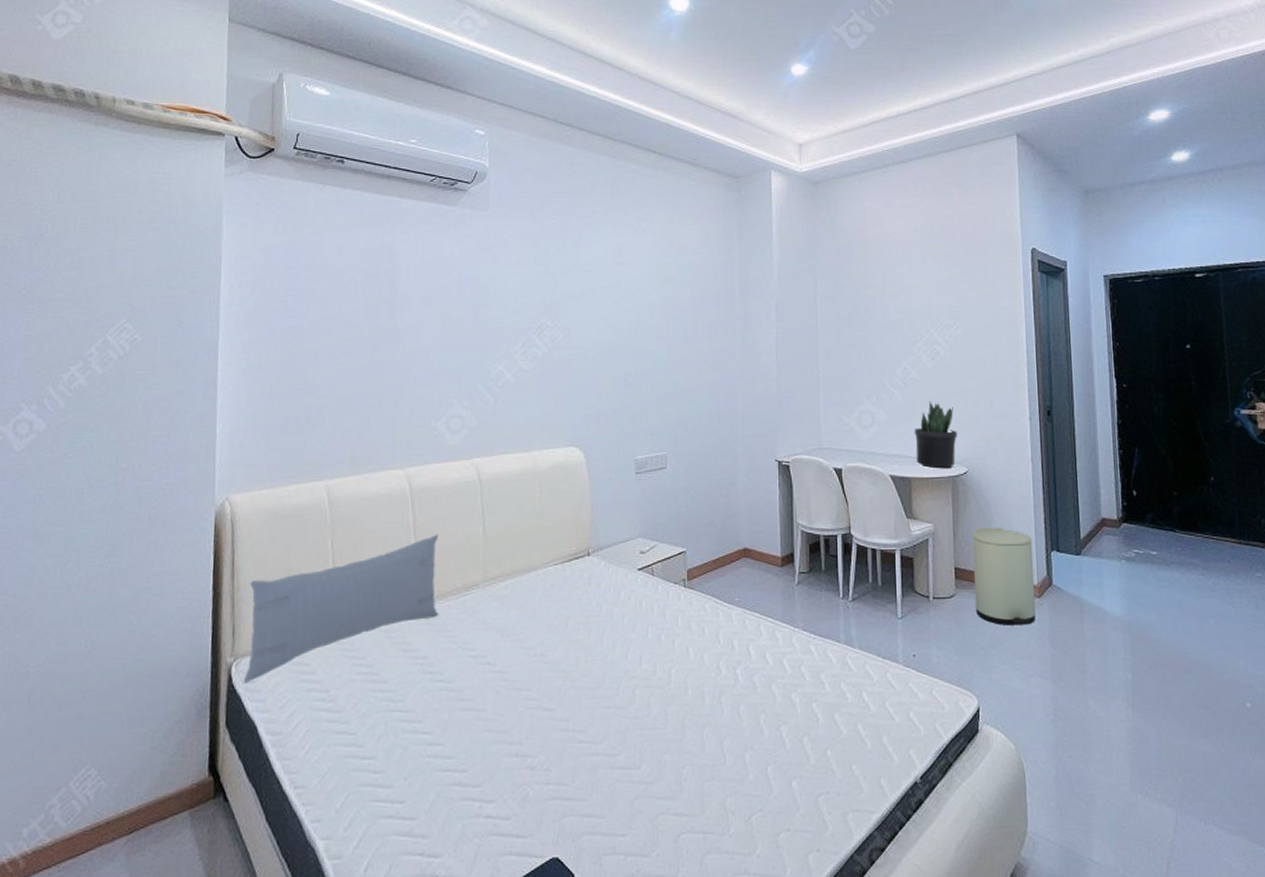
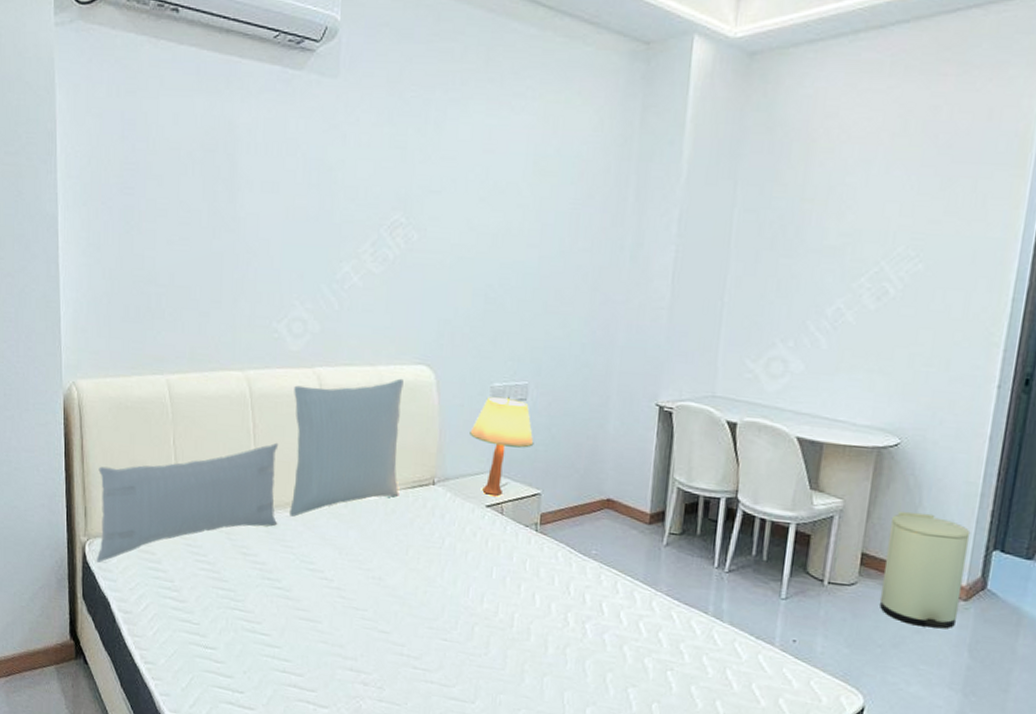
pillow: none [451,460,557,605] -> present [290,378,404,517]
table lamp: none [619,466,676,558] -> present [470,396,534,496]
planter: present [914,401,958,469] -> none [833,352,896,438]

